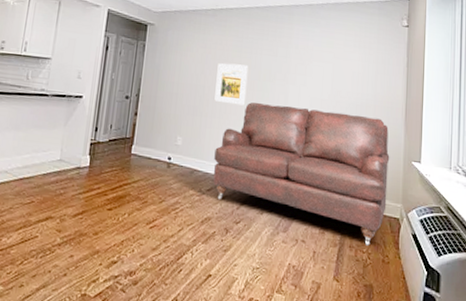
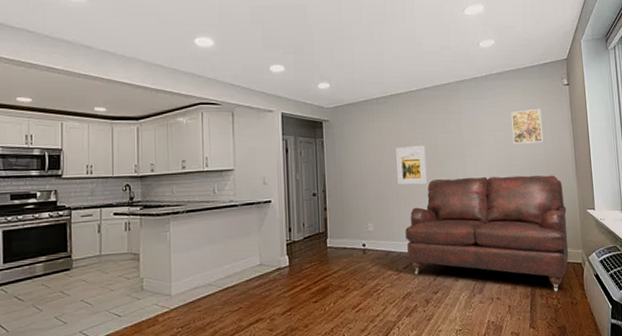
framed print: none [342,45,376,83] -> present [511,108,544,144]

